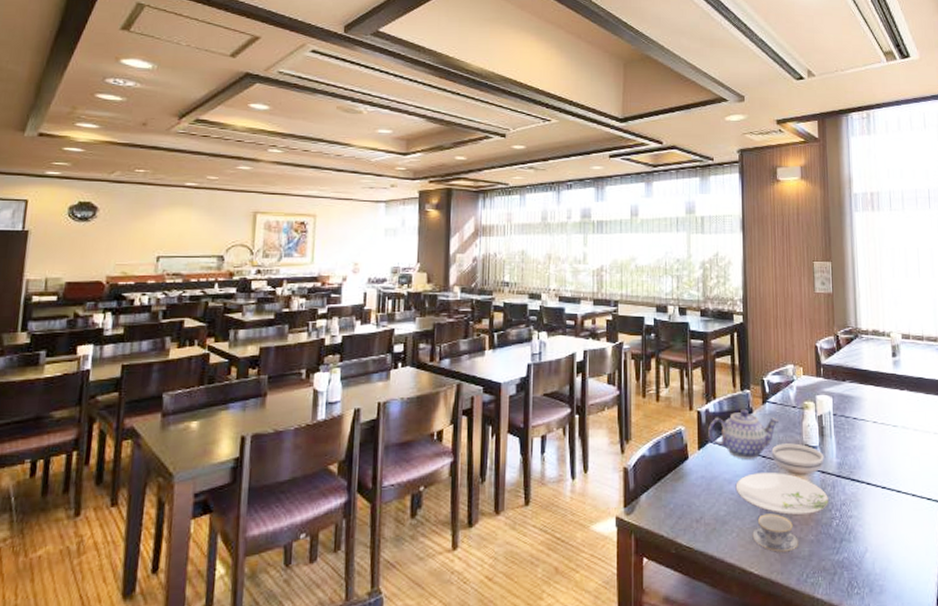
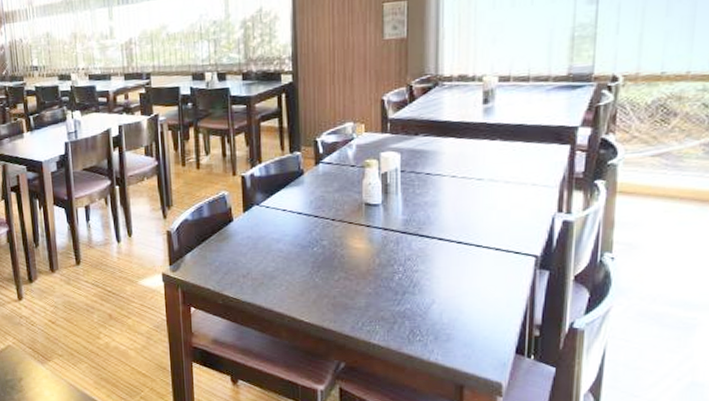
teapot: present [708,408,780,459] -> none [254,170,335,220]
plate: present [735,473,829,516] -> none [284,231,390,271]
teacup: present [752,514,799,553] -> none [303,269,354,304]
bowl: present [771,443,824,476] -> none [325,202,388,234]

